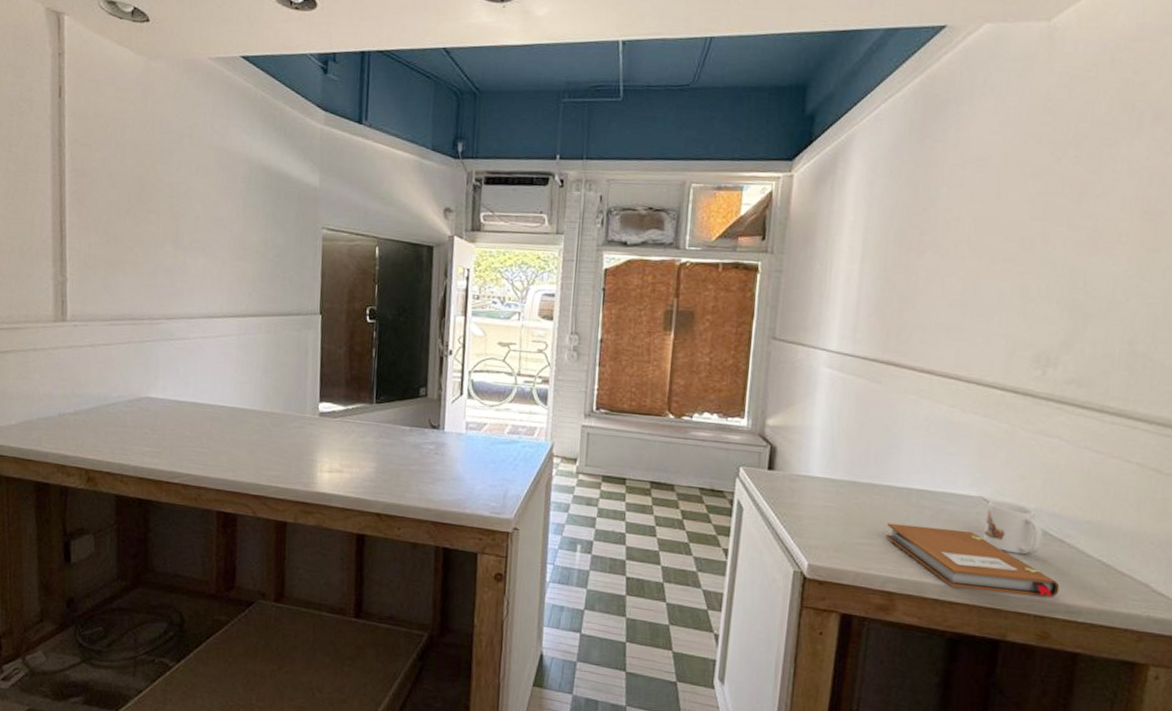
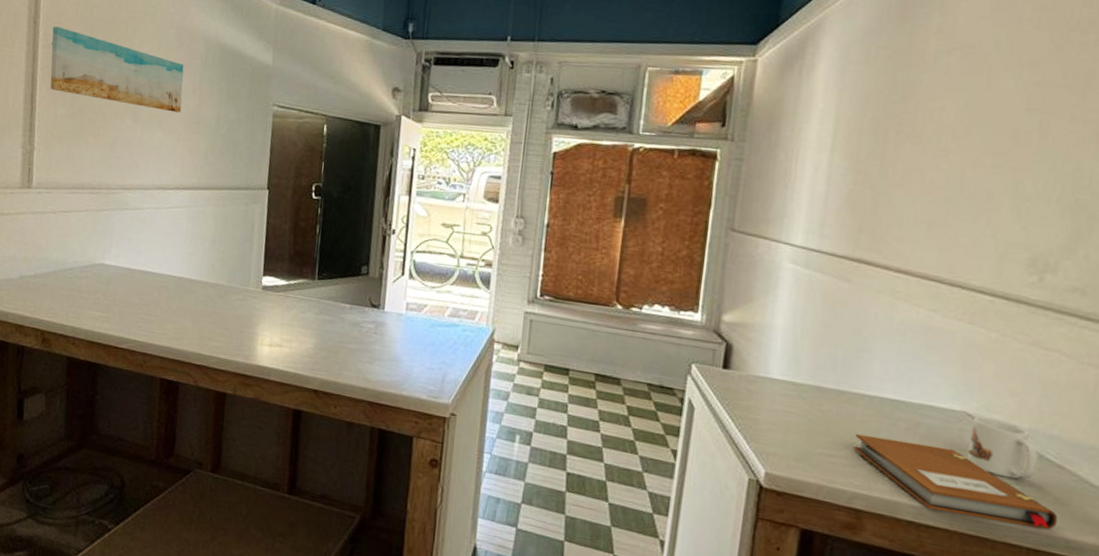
wall art: none [79,149,226,238] -> present [50,26,184,113]

